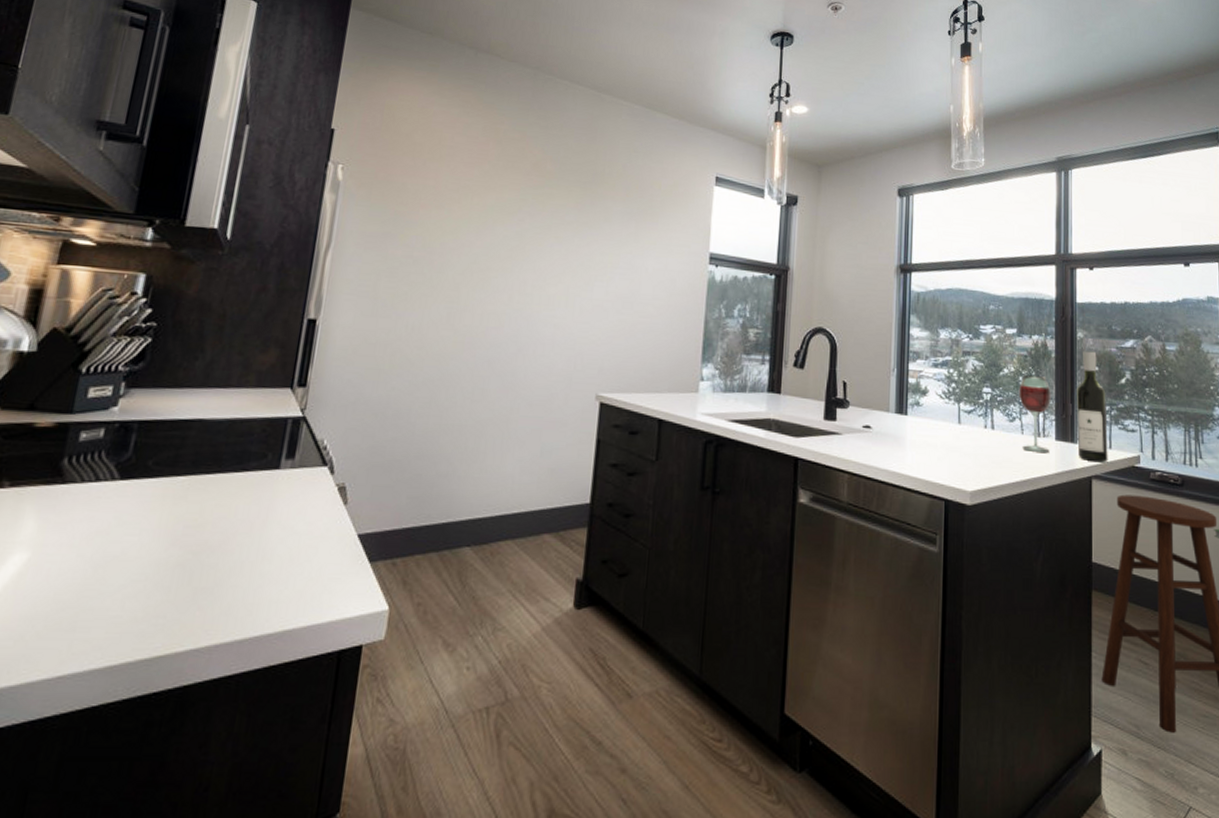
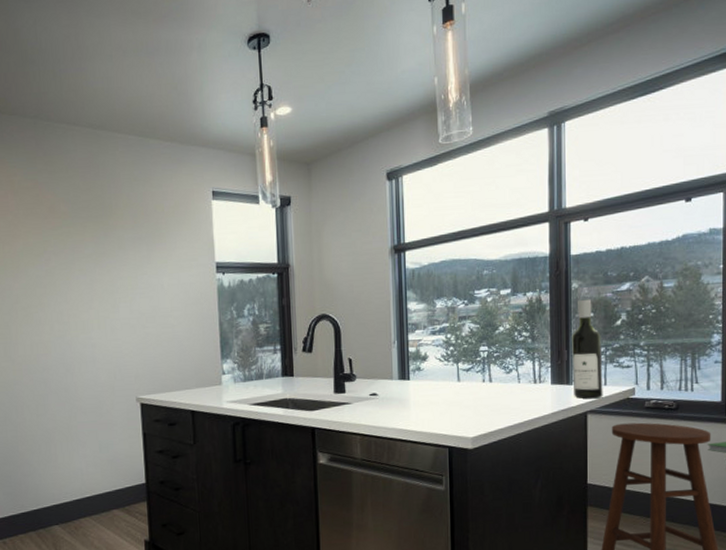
wineglass: present [1019,375,1051,452] -> none [514,329,546,397]

